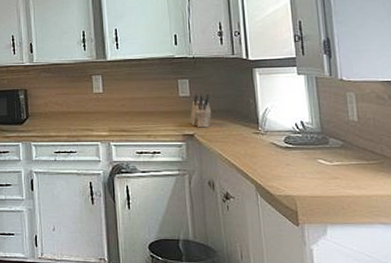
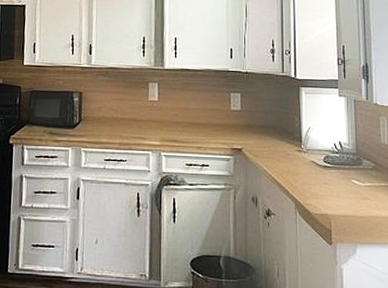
knife block: present [190,94,212,128] -> none [240,108,260,143]

